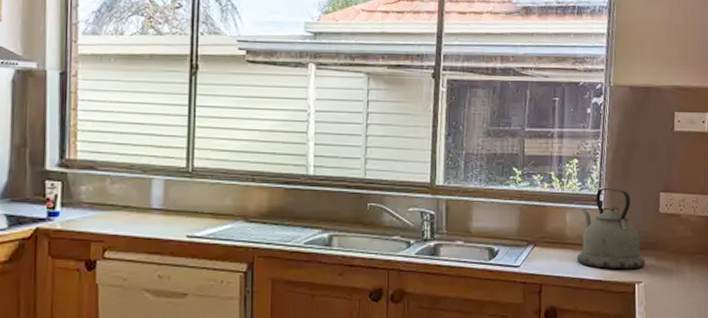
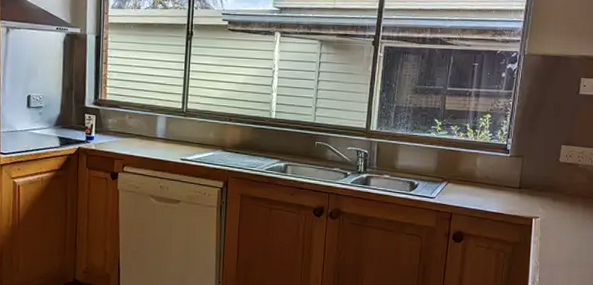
kettle: present [576,187,645,270] -> none [483,138,543,207]

